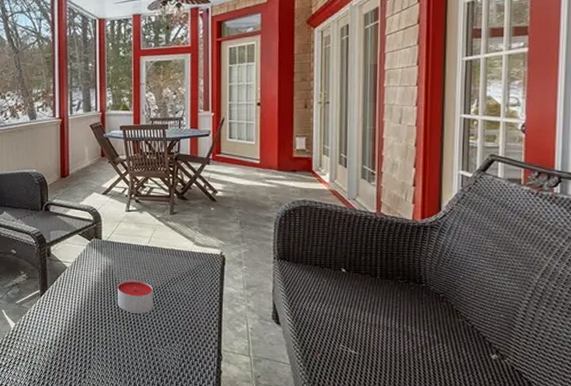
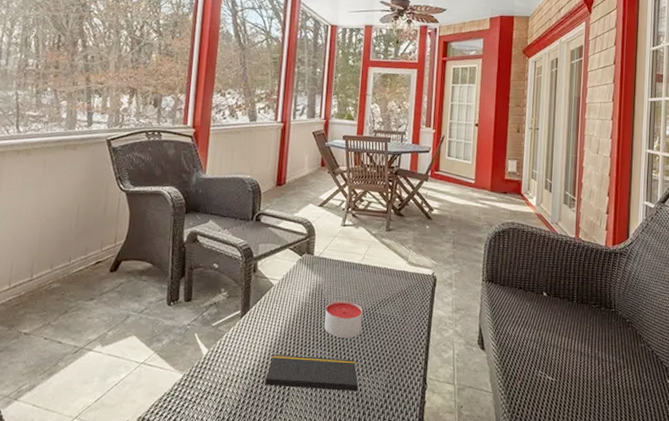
notepad: none [68,328,156,372] -> present [265,354,360,404]

